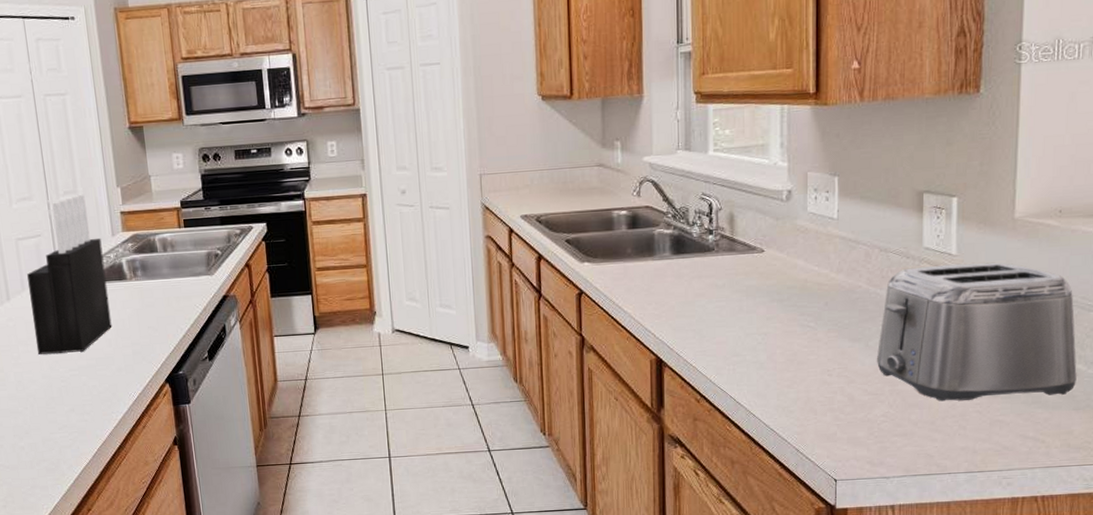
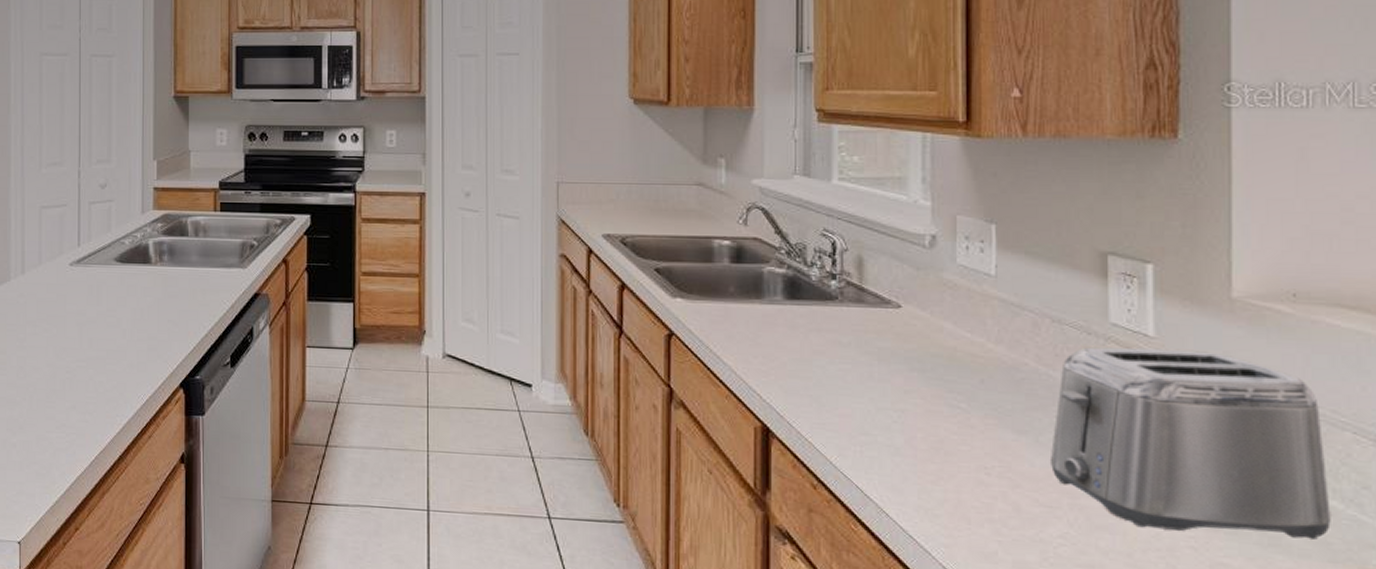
knife block: present [27,194,112,355] -> none [45,164,129,341]

